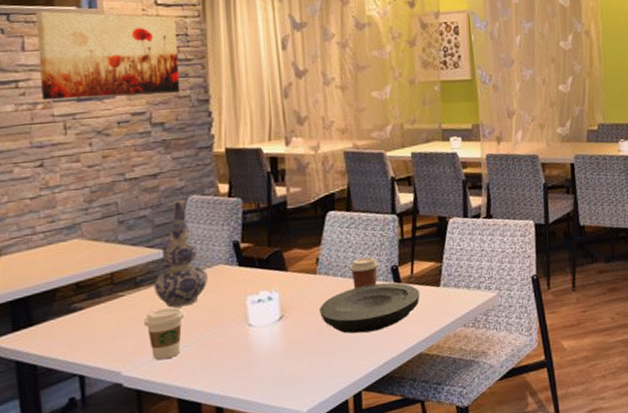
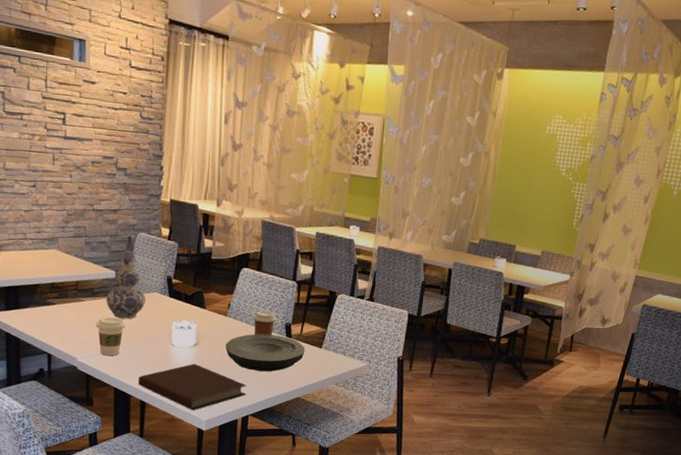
wall art: present [35,11,181,101] -> none [38,58,144,145]
notebook: none [209,341,354,403] -> present [137,363,247,411]

